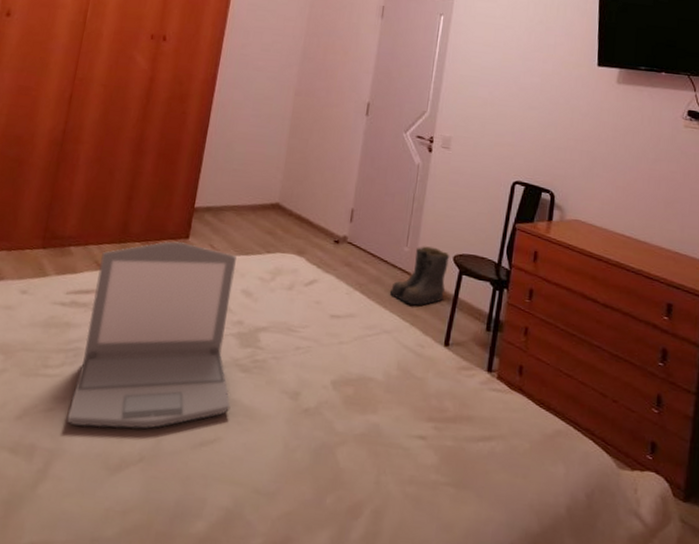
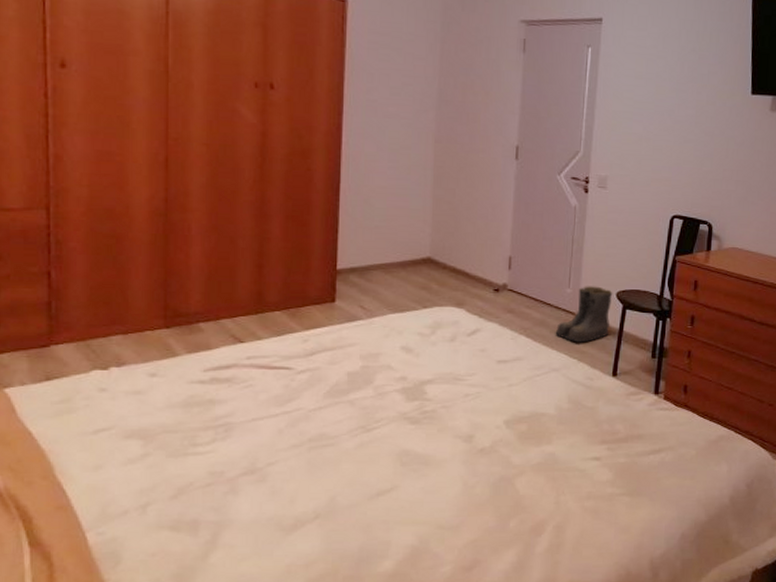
laptop: present [67,241,237,429] -> none [229,306,404,497]

